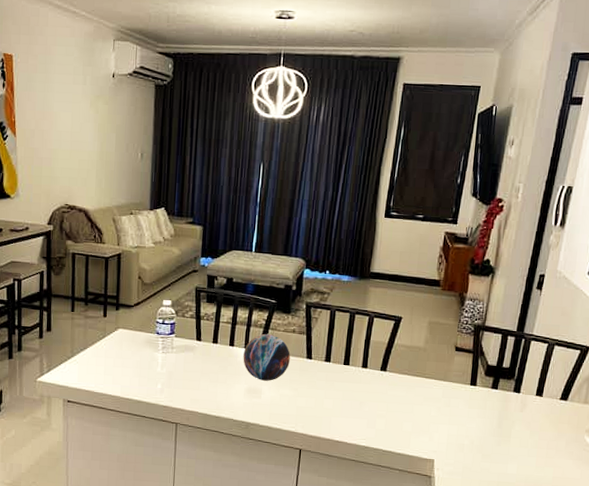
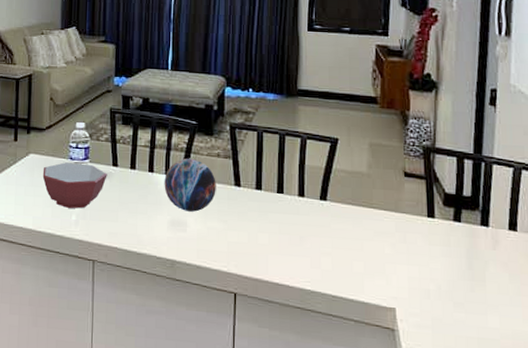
bowl: none [130,337,191,378] -> present [42,162,107,209]

